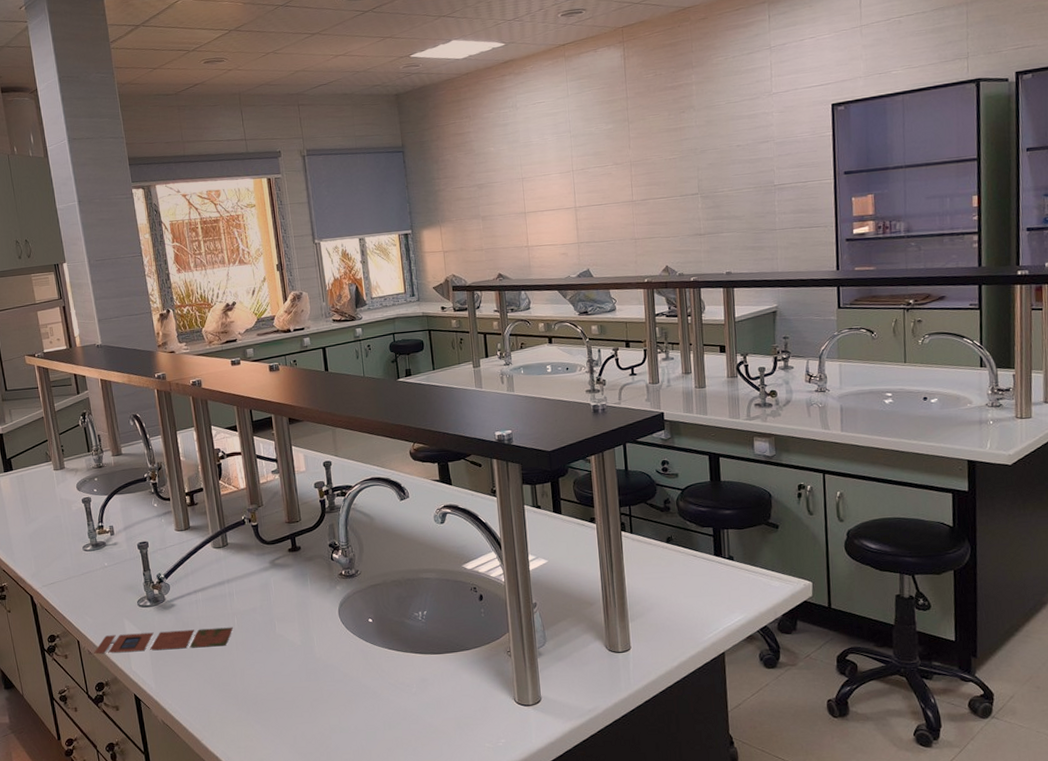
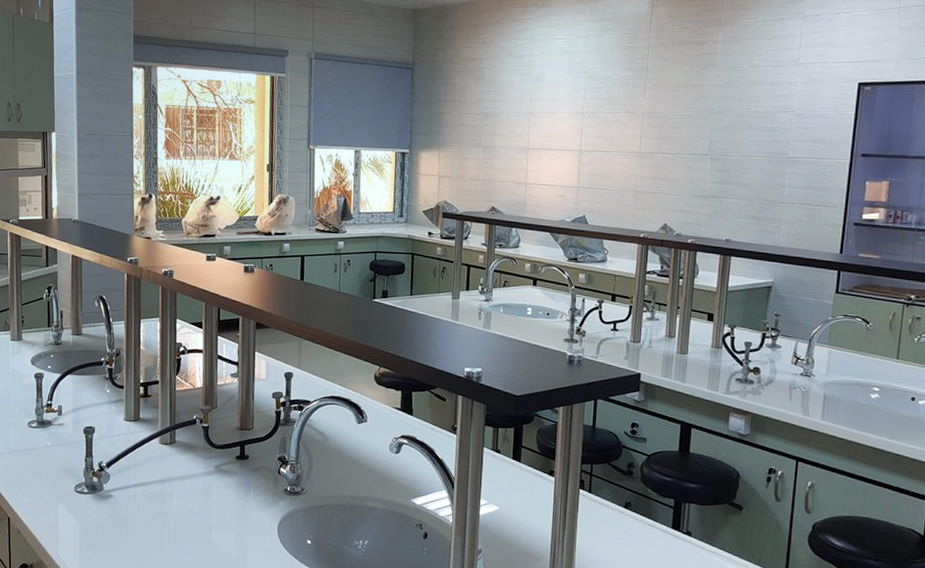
papers: present [93,627,233,654] -> none [22,516,168,546]

